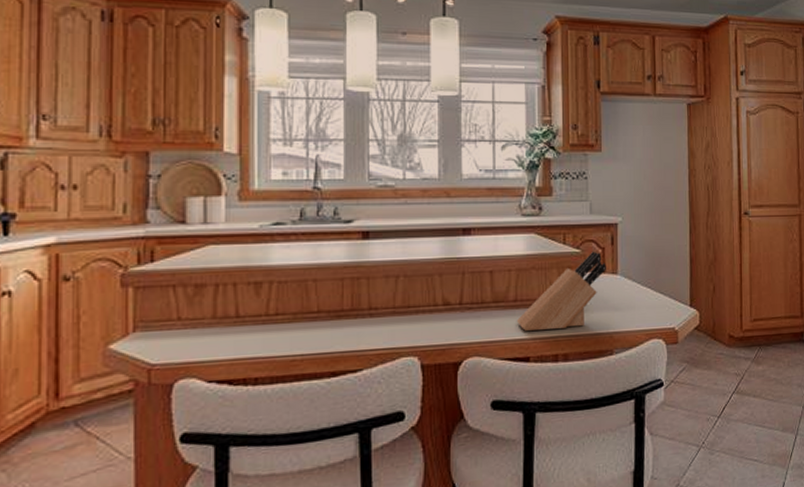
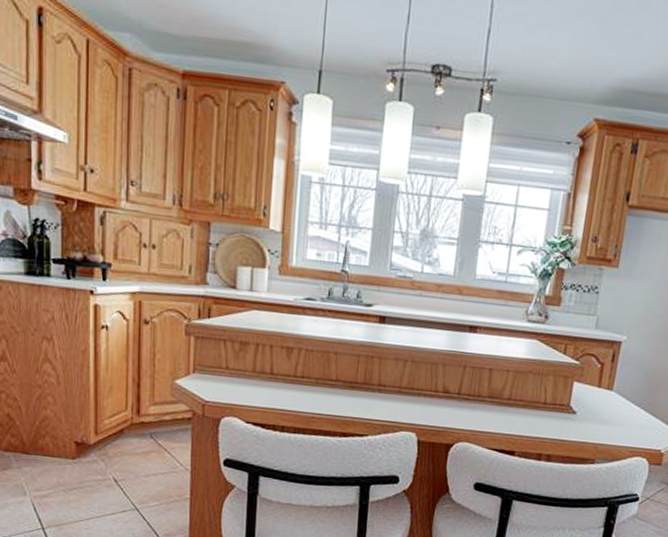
knife block: present [517,251,606,331] -> none [508,365,603,433]

